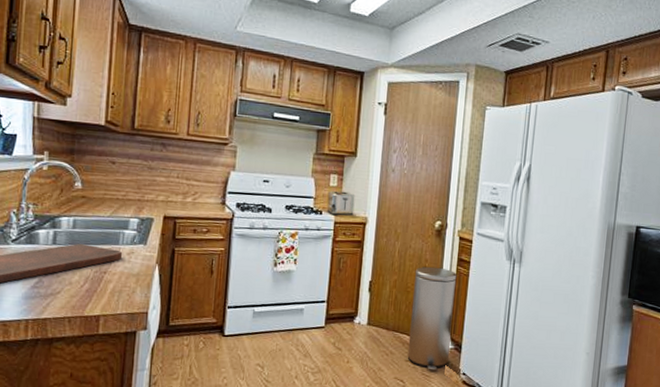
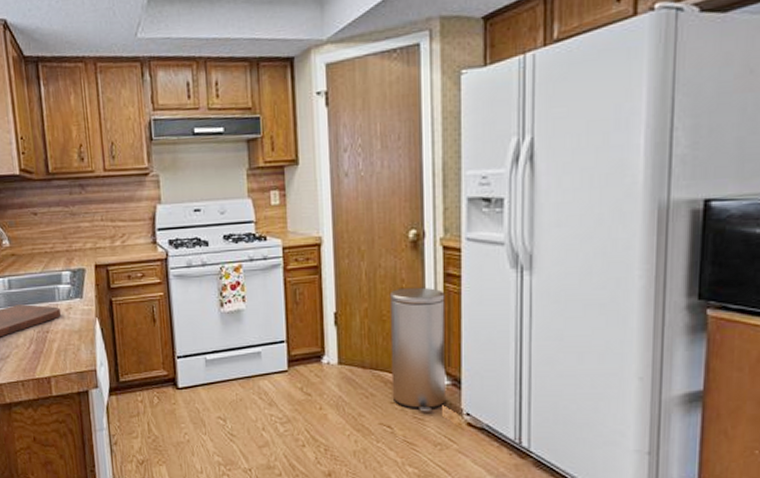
toaster: present [326,190,355,216] -> none [270,209,305,240]

